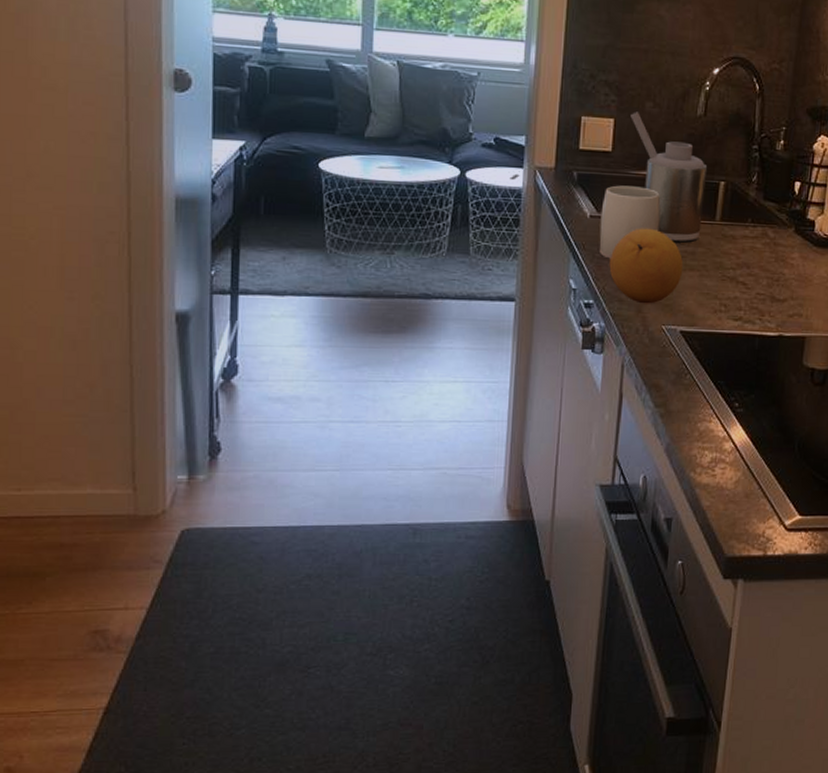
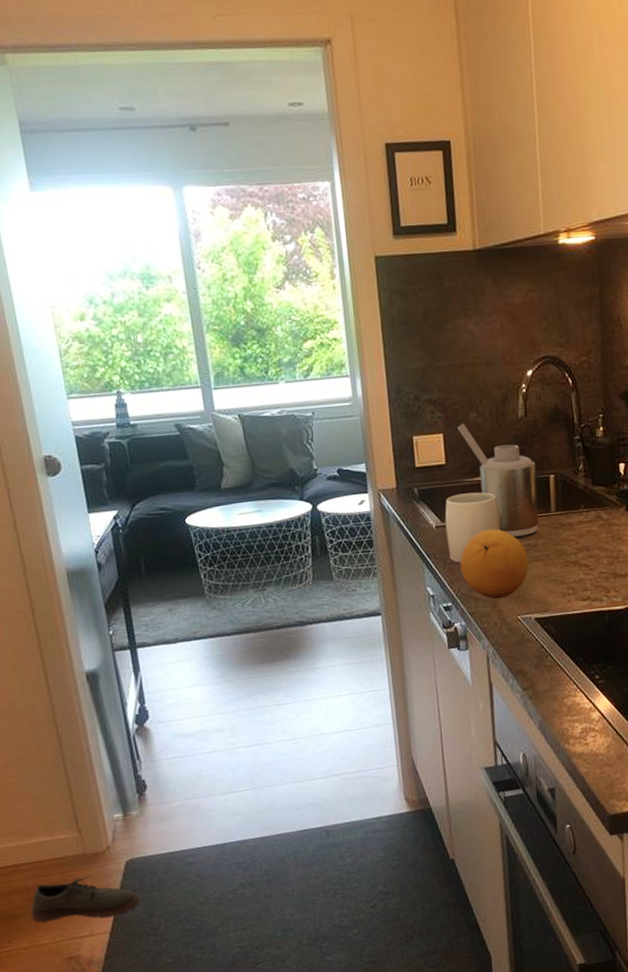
shoe: none [61,541,189,590] -> present [30,876,140,923]

